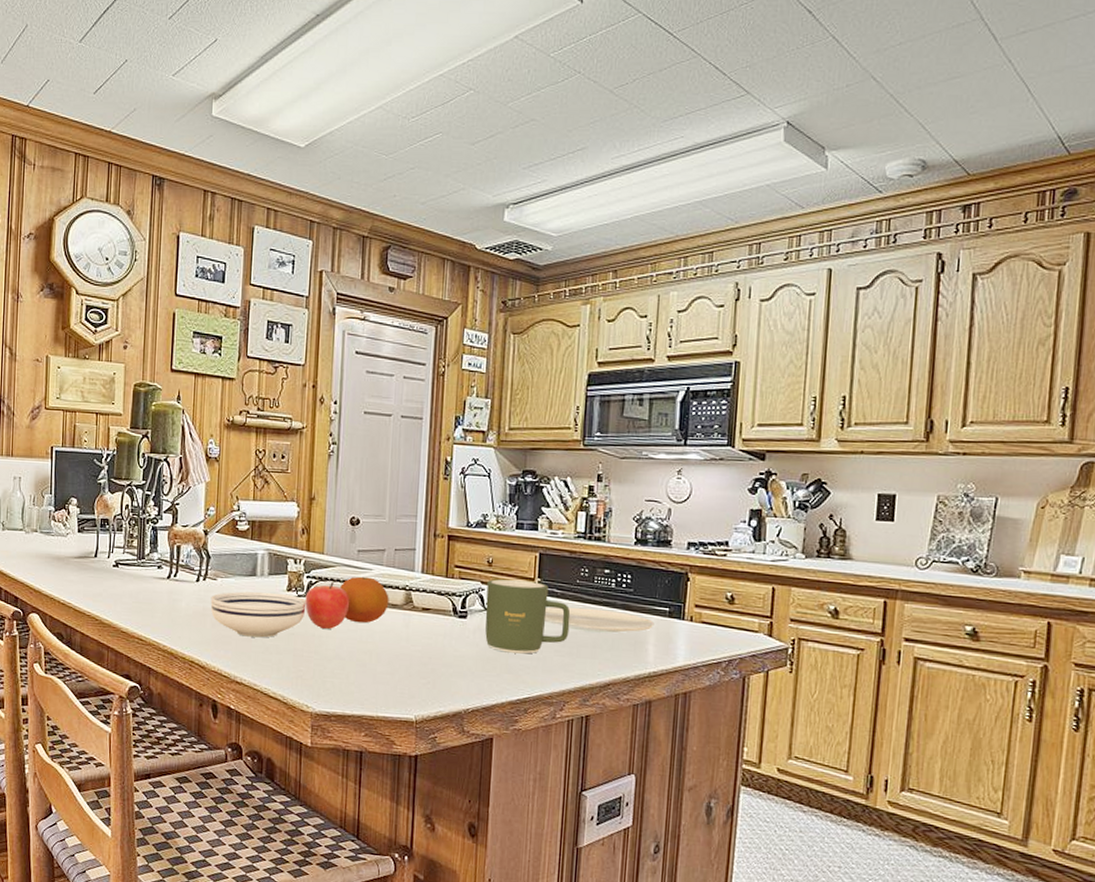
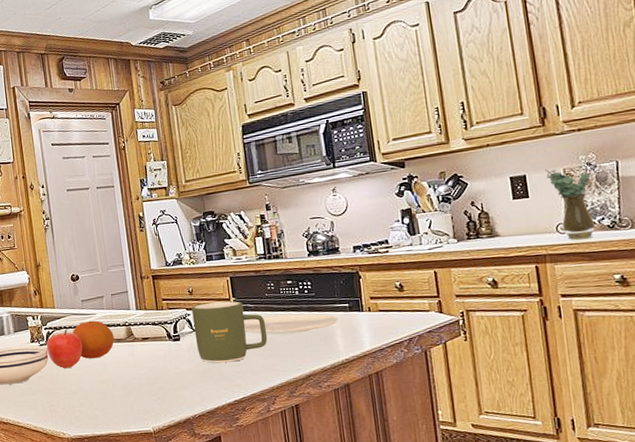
vase: none [917,493,965,581] -> present [545,169,595,241]

